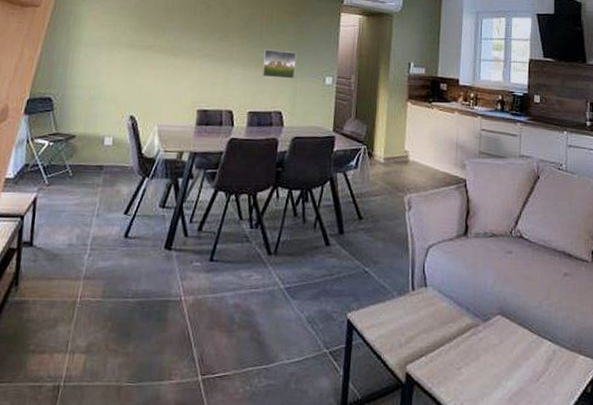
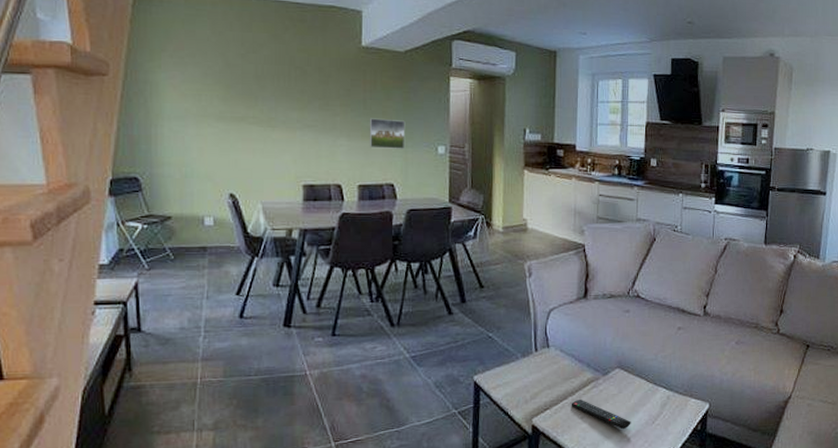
remote control: none [448,347,513,386] -> present [571,400,631,430]

